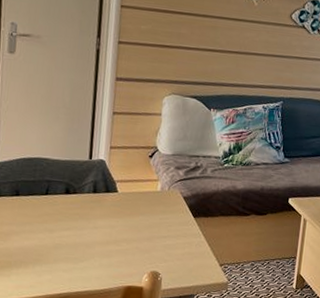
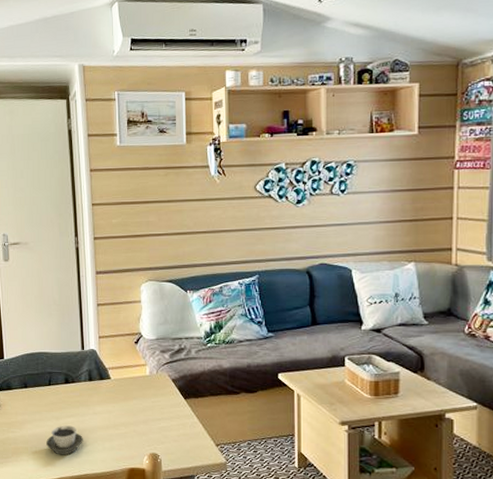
cup: none [34,238,79,271] -> present [46,425,83,456]

